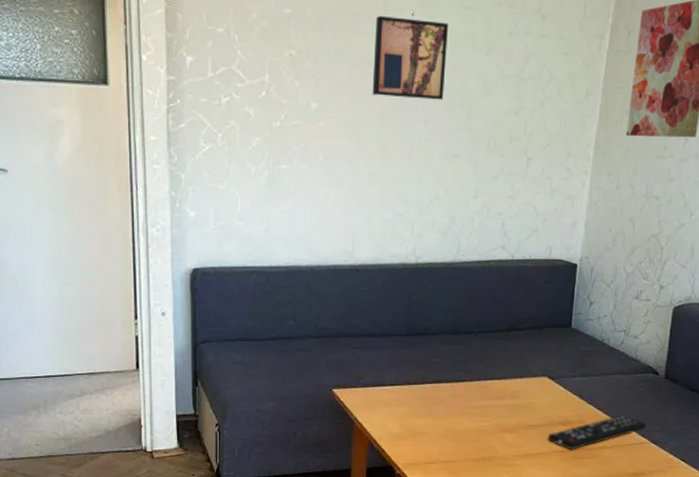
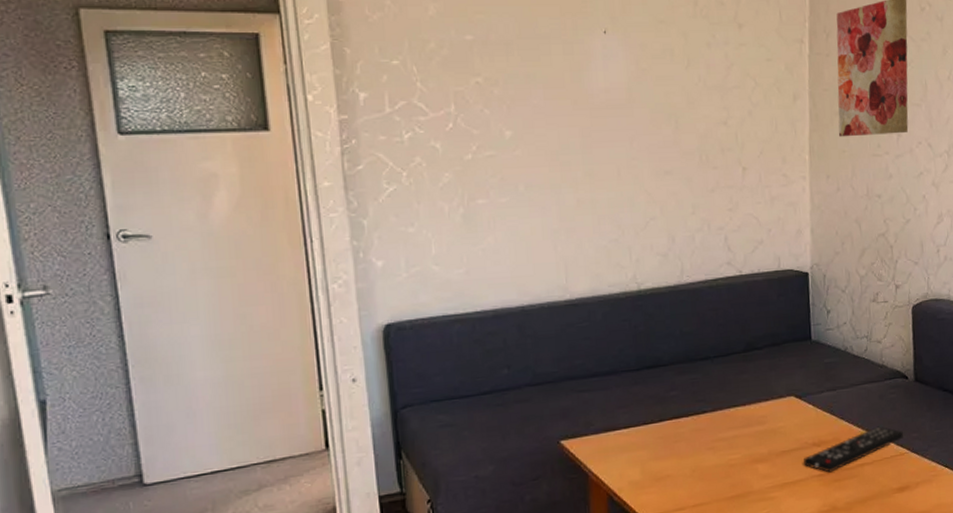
wall art: present [372,16,448,100] -> none [566,36,647,118]

